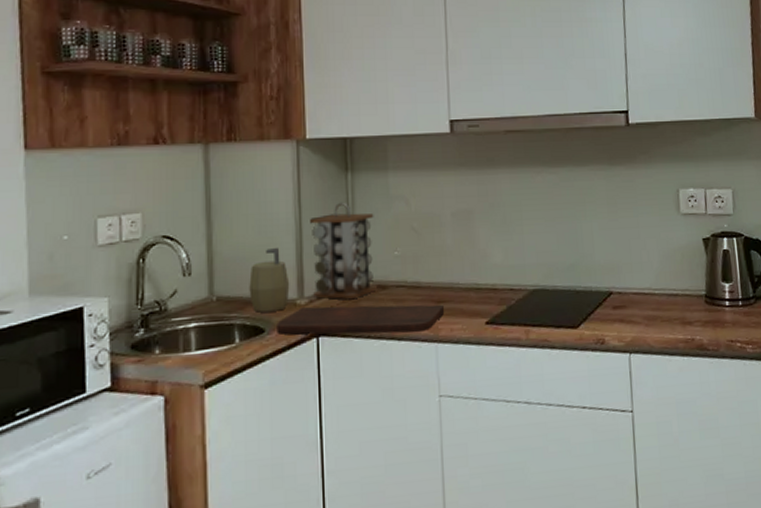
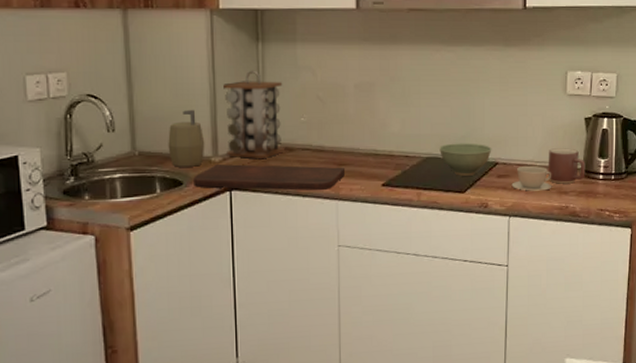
bowl: none [546,271,605,309] -> present [438,143,492,176]
teacup: none [629,294,675,323] -> present [511,166,552,191]
mug: none [666,272,710,314] -> present [548,148,586,184]

